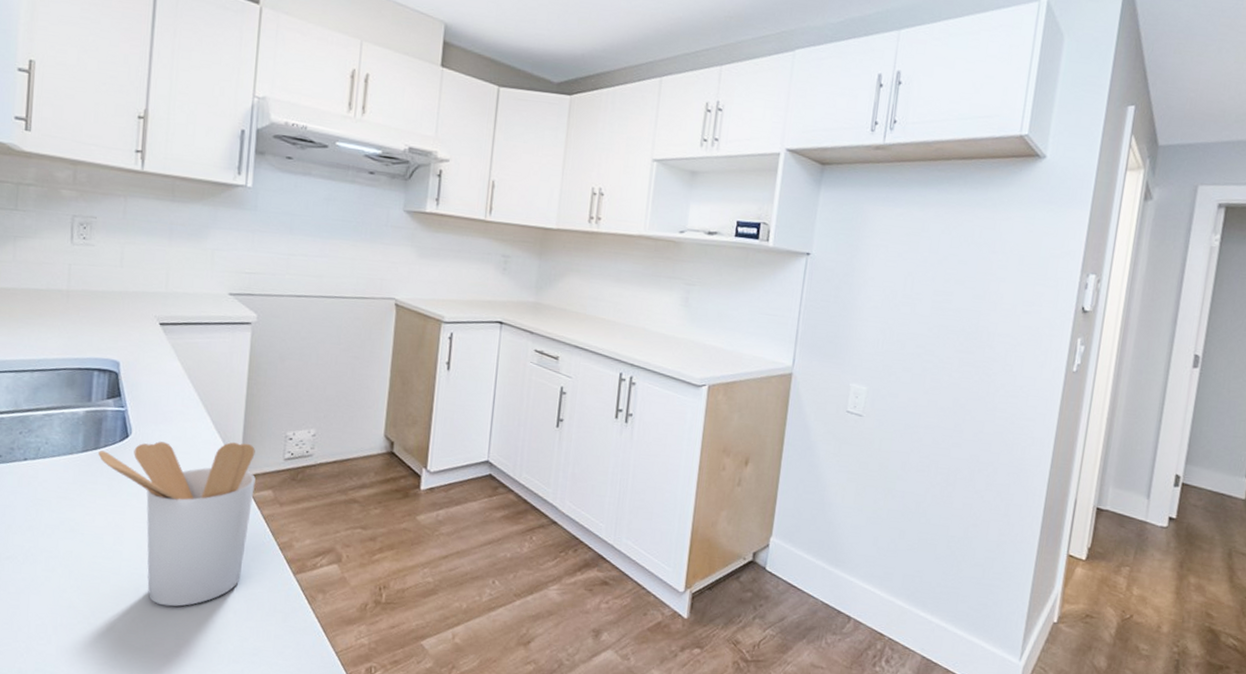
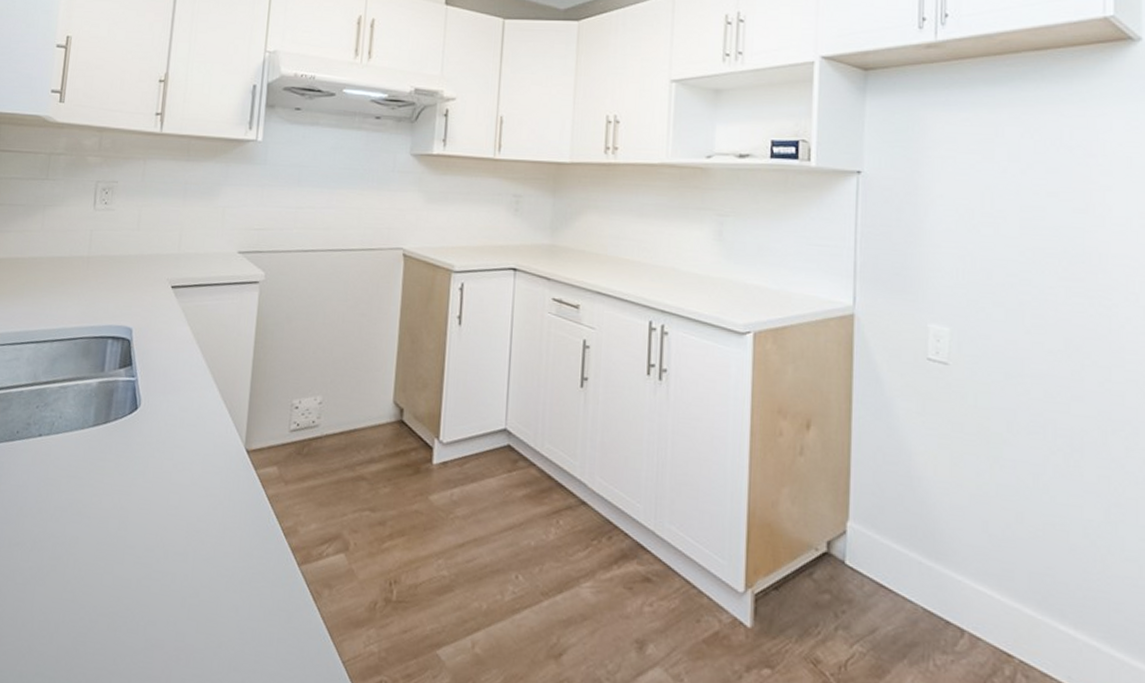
utensil holder: present [98,441,256,607] -> none [108,413,261,603]

